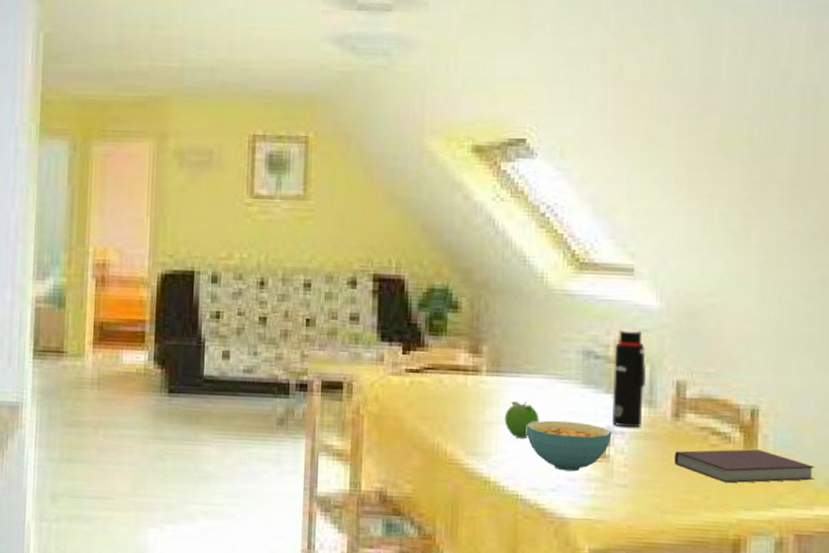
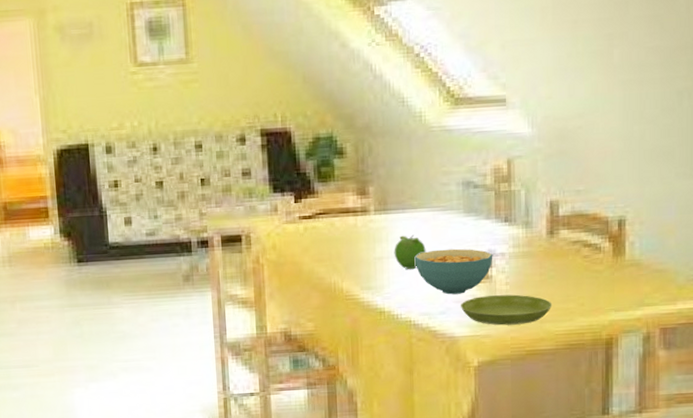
saucer: none [574,476,675,513] -> present [461,294,553,326]
water bottle: present [612,328,646,428] -> none [491,157,521,249]
notebook: present [674,449,815,483] -> none [551,256,677,290]

